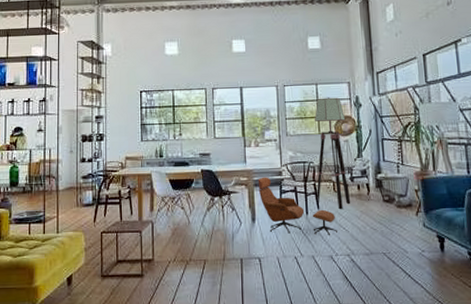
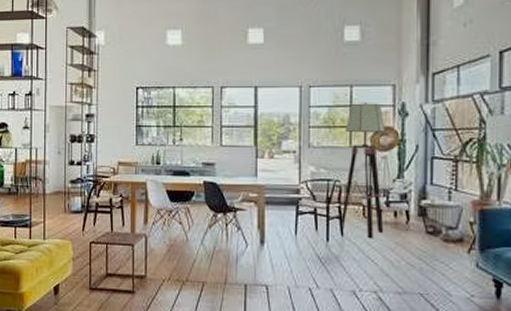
lounge chair: present [258,177,338,235] -> none [270,194,365,267]

